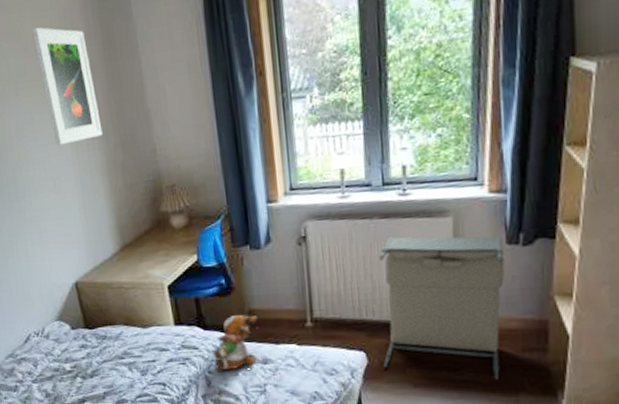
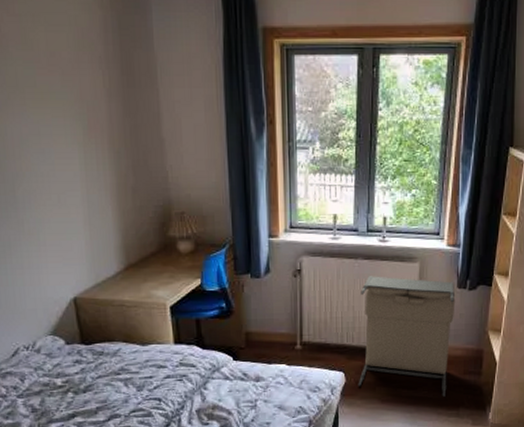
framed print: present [32,27,103,146] -> none [45,40,115,161]
stuffed animal: present [212,314,258,371] -> none [208,336,254,388]

